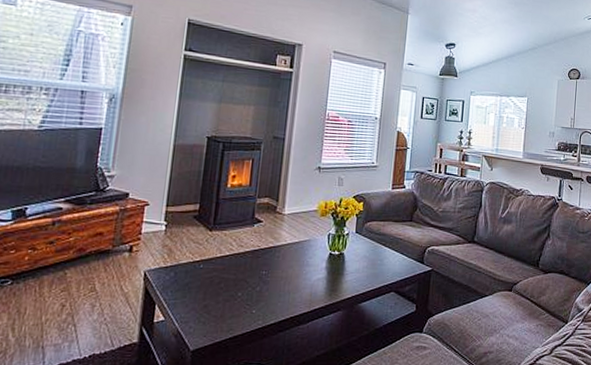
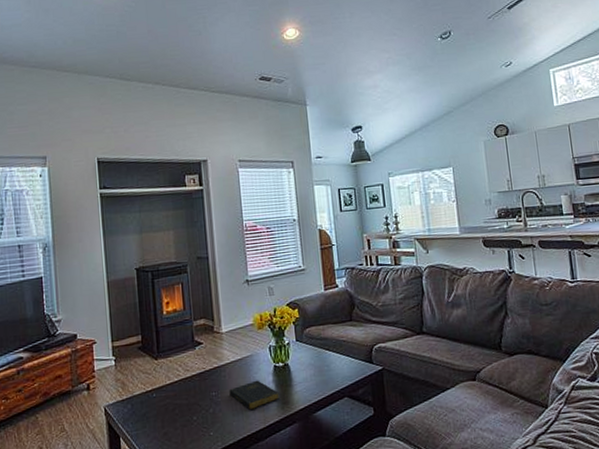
book: none [280,265,330,292] -> present [229,380,280,410]

